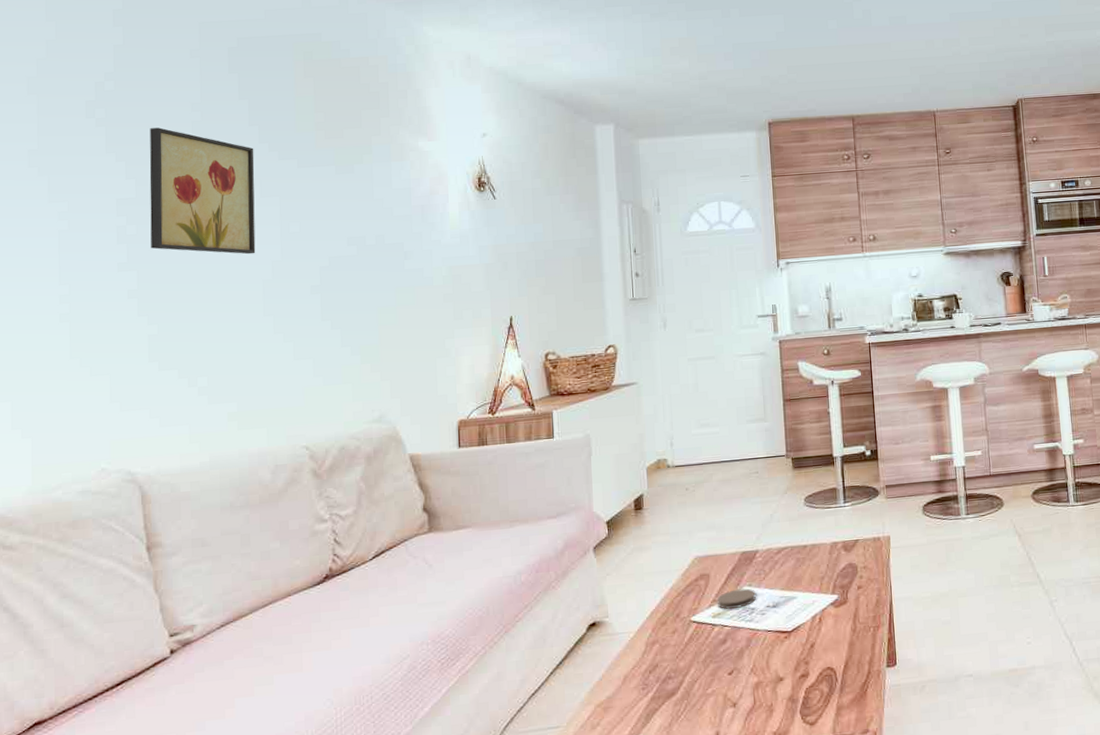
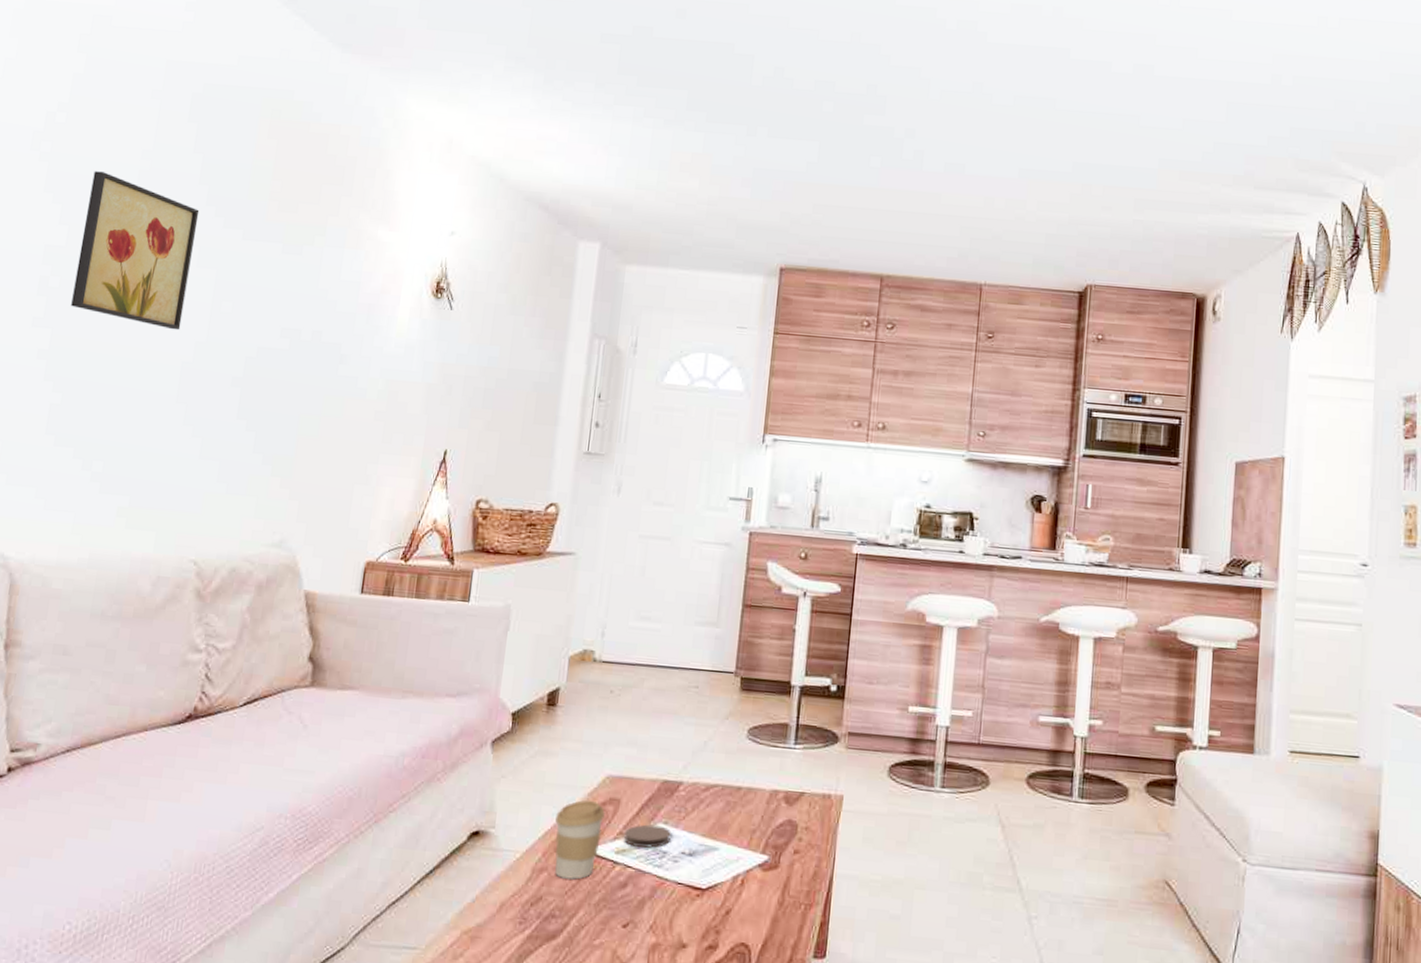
coffee cup: none [658,580,698,647] -> present [555,800,605,880]

